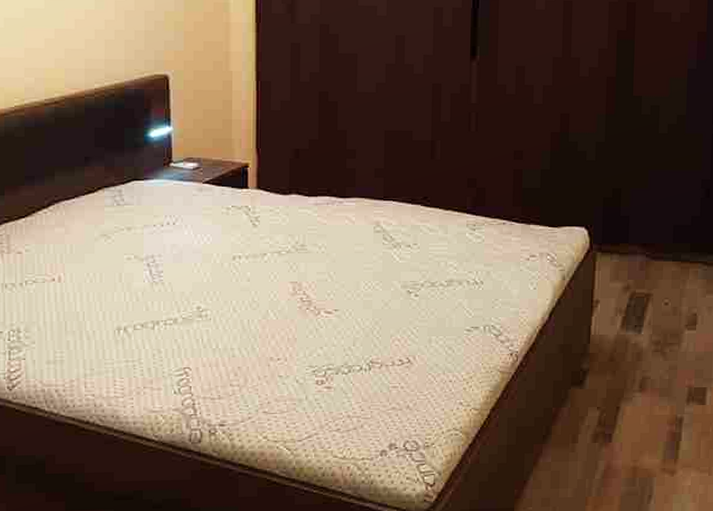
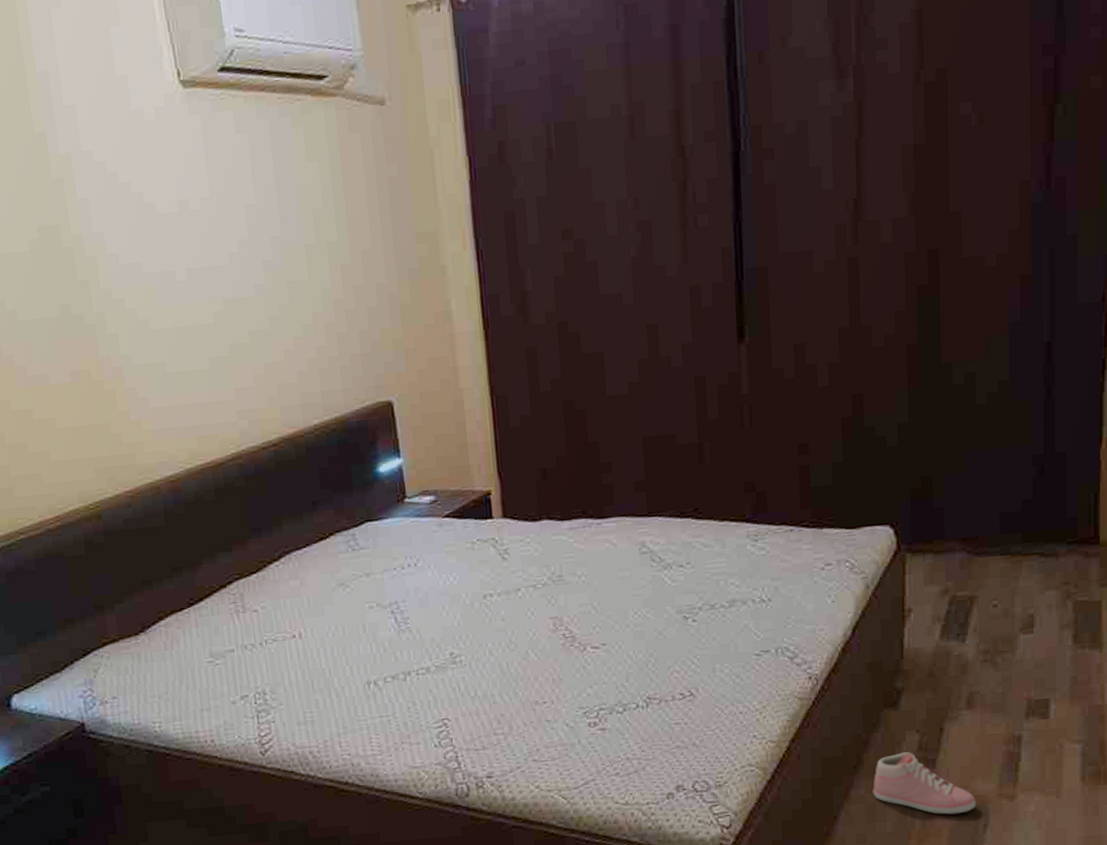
sneaker: none [558,426,643,485] -> present [873,752,976,815]

